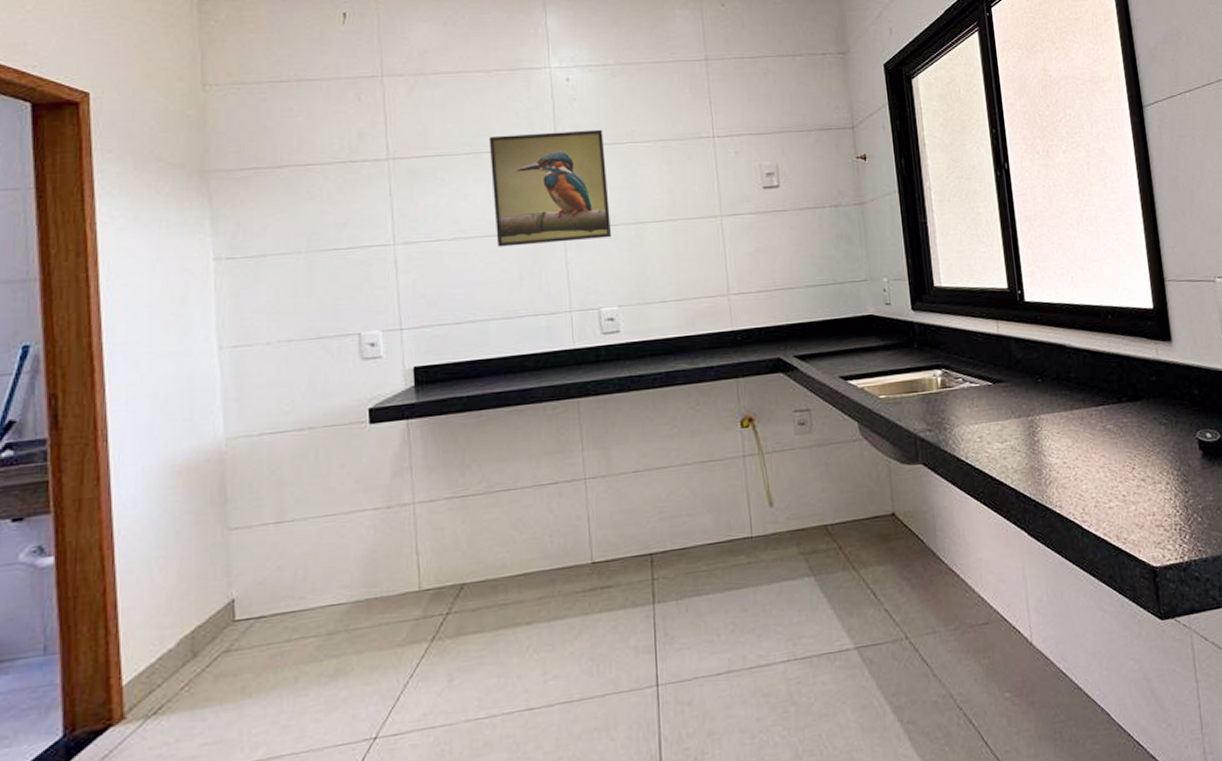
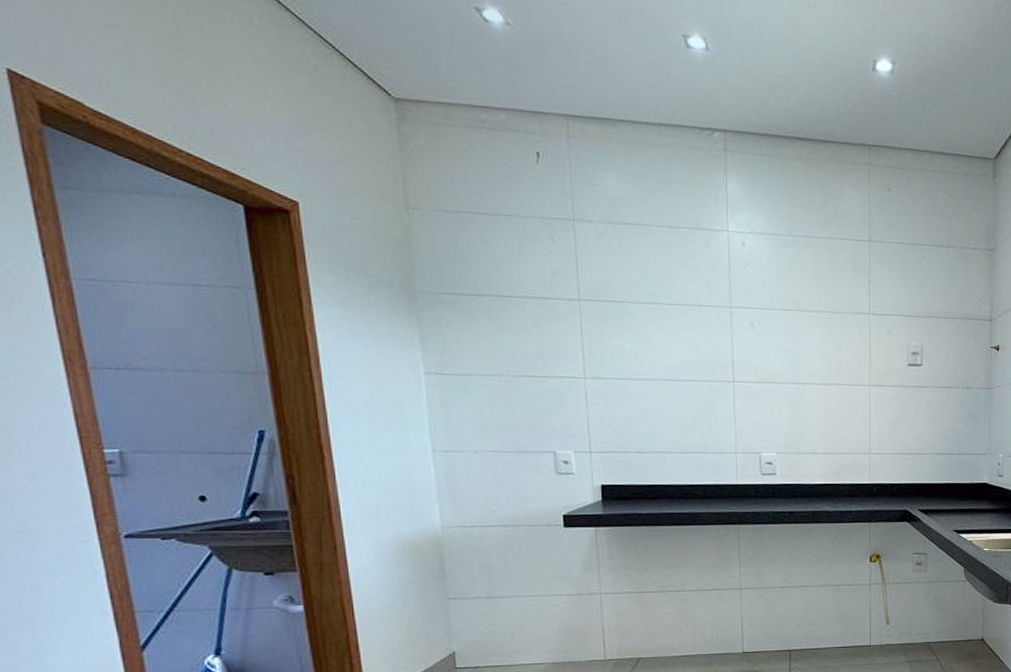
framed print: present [488,129,611,247] -> none [670,289,774,394]

